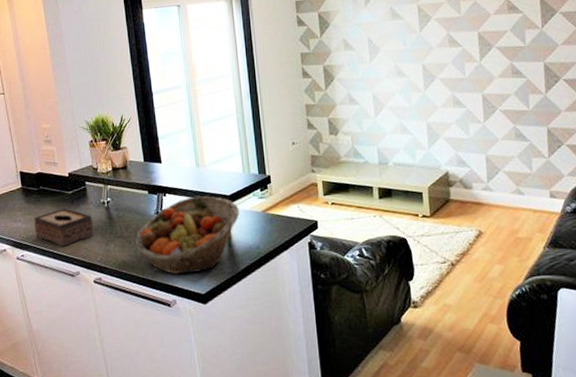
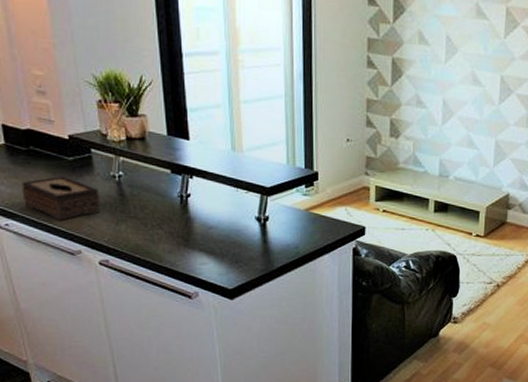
fruit basket: present [134,196,240,275] -> none [151,183,279,267]

